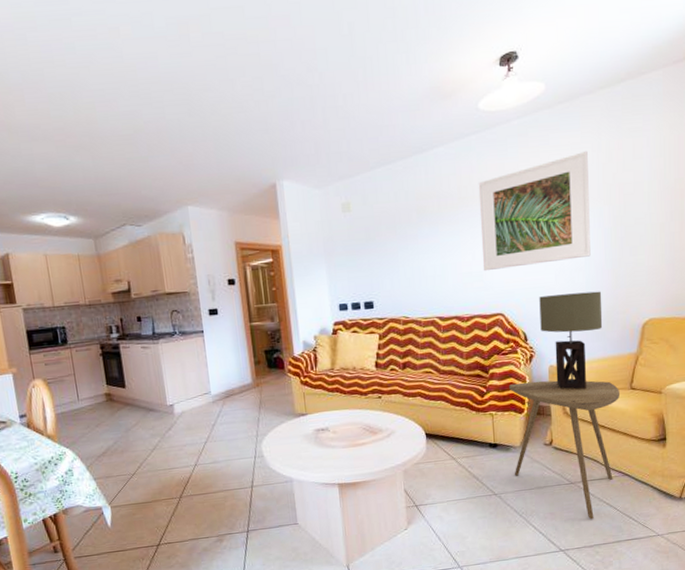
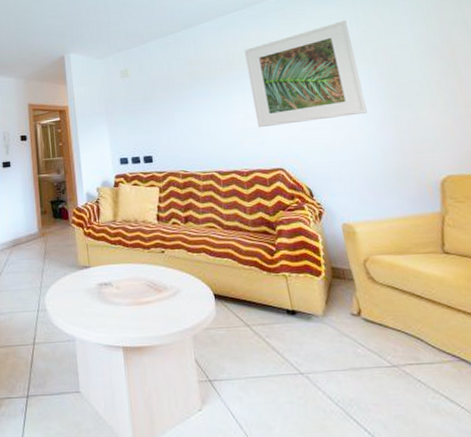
side table: present [508,380,620,520] -> none [299,240,447,418]
table lamp: present [539,291,603,390] -> none [319,146,396,252]

